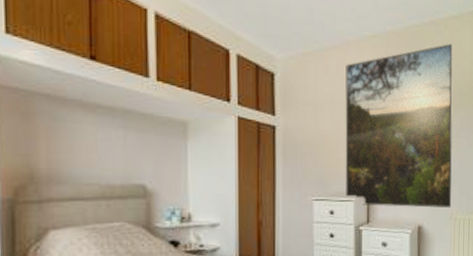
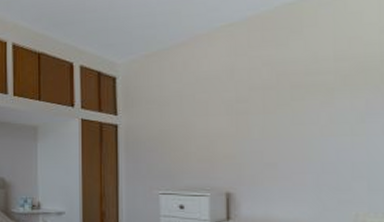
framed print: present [345,43,453,209] -> none [195,14,356,209]

